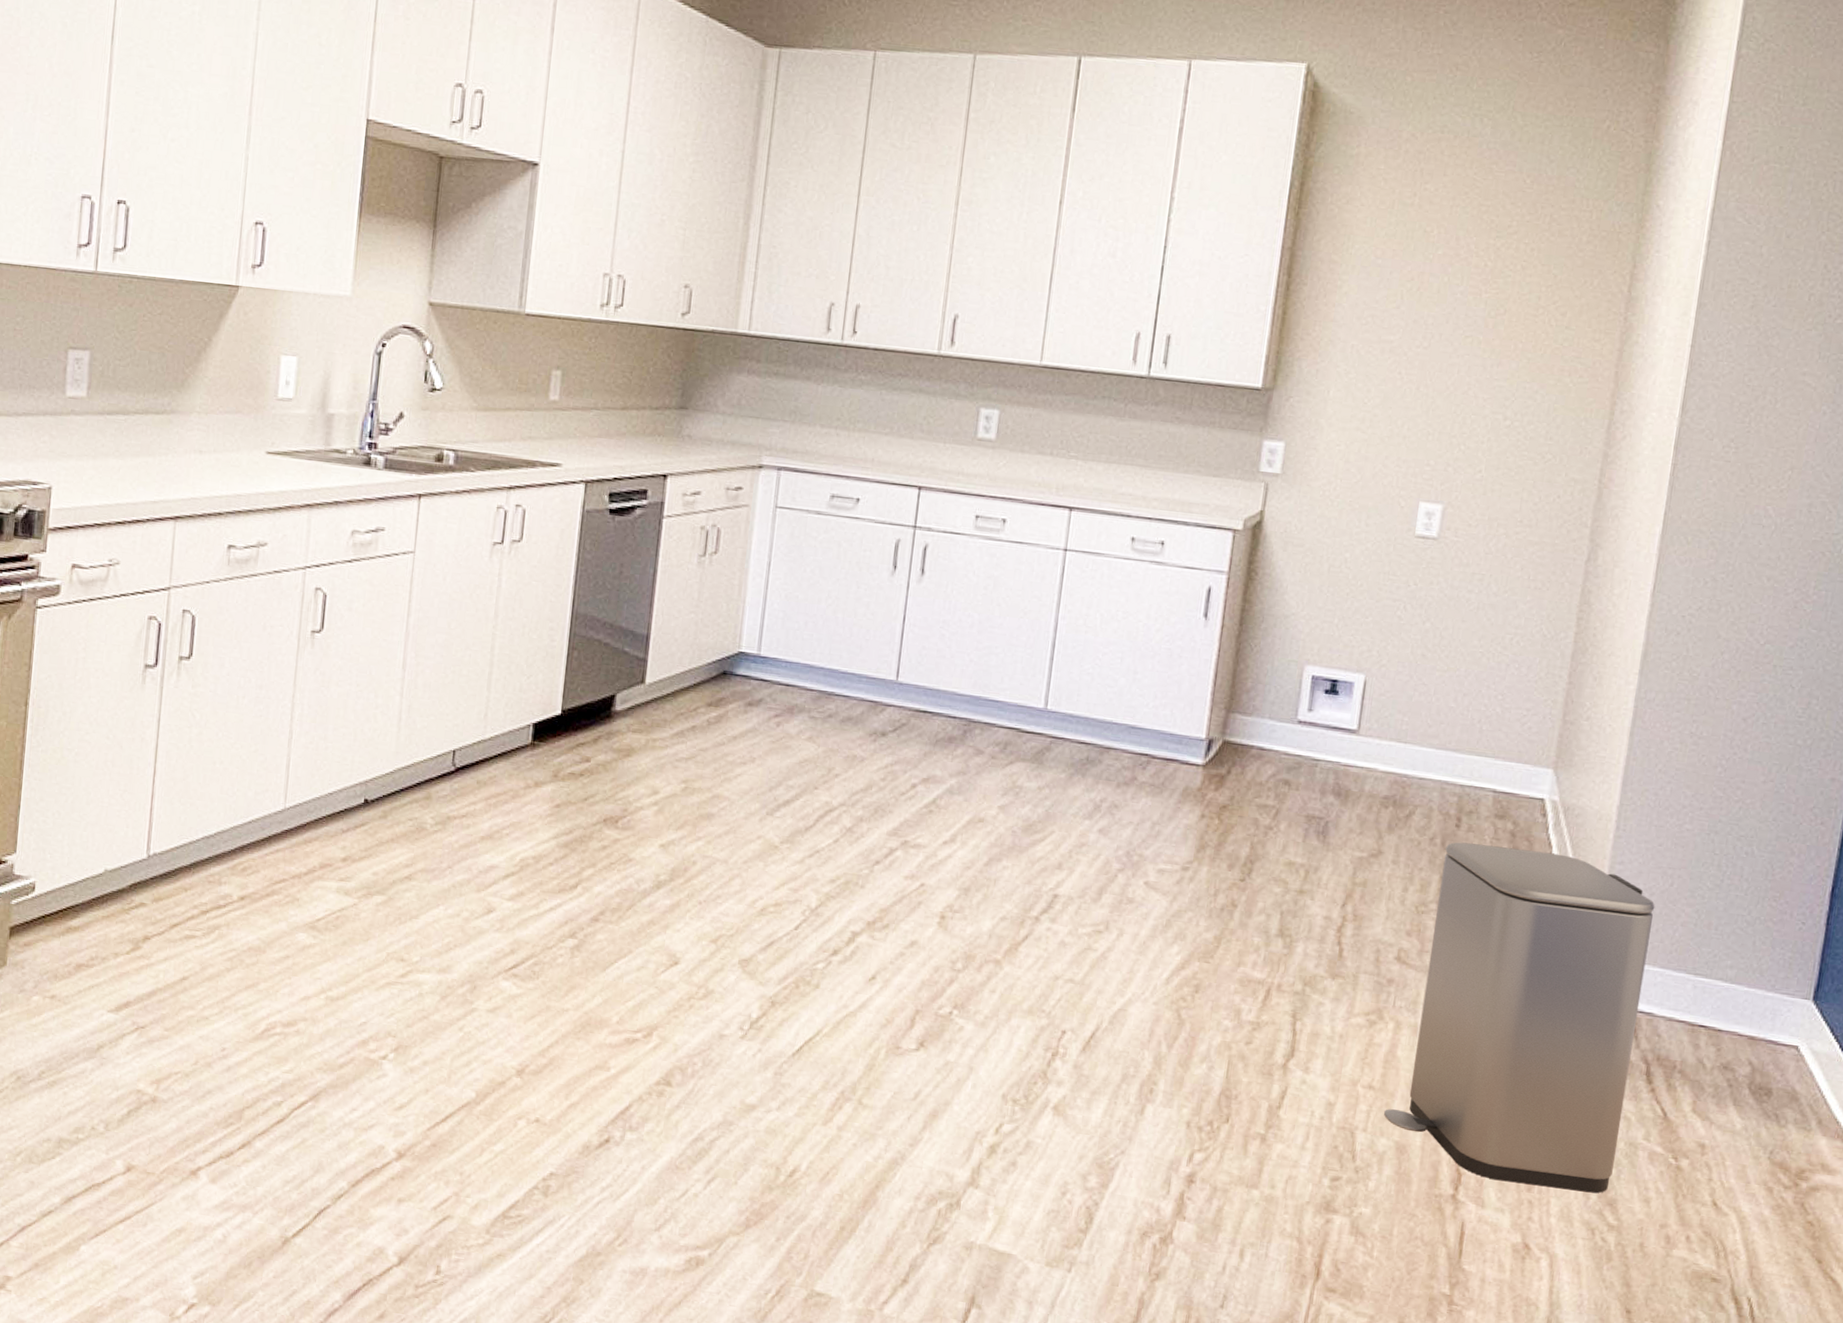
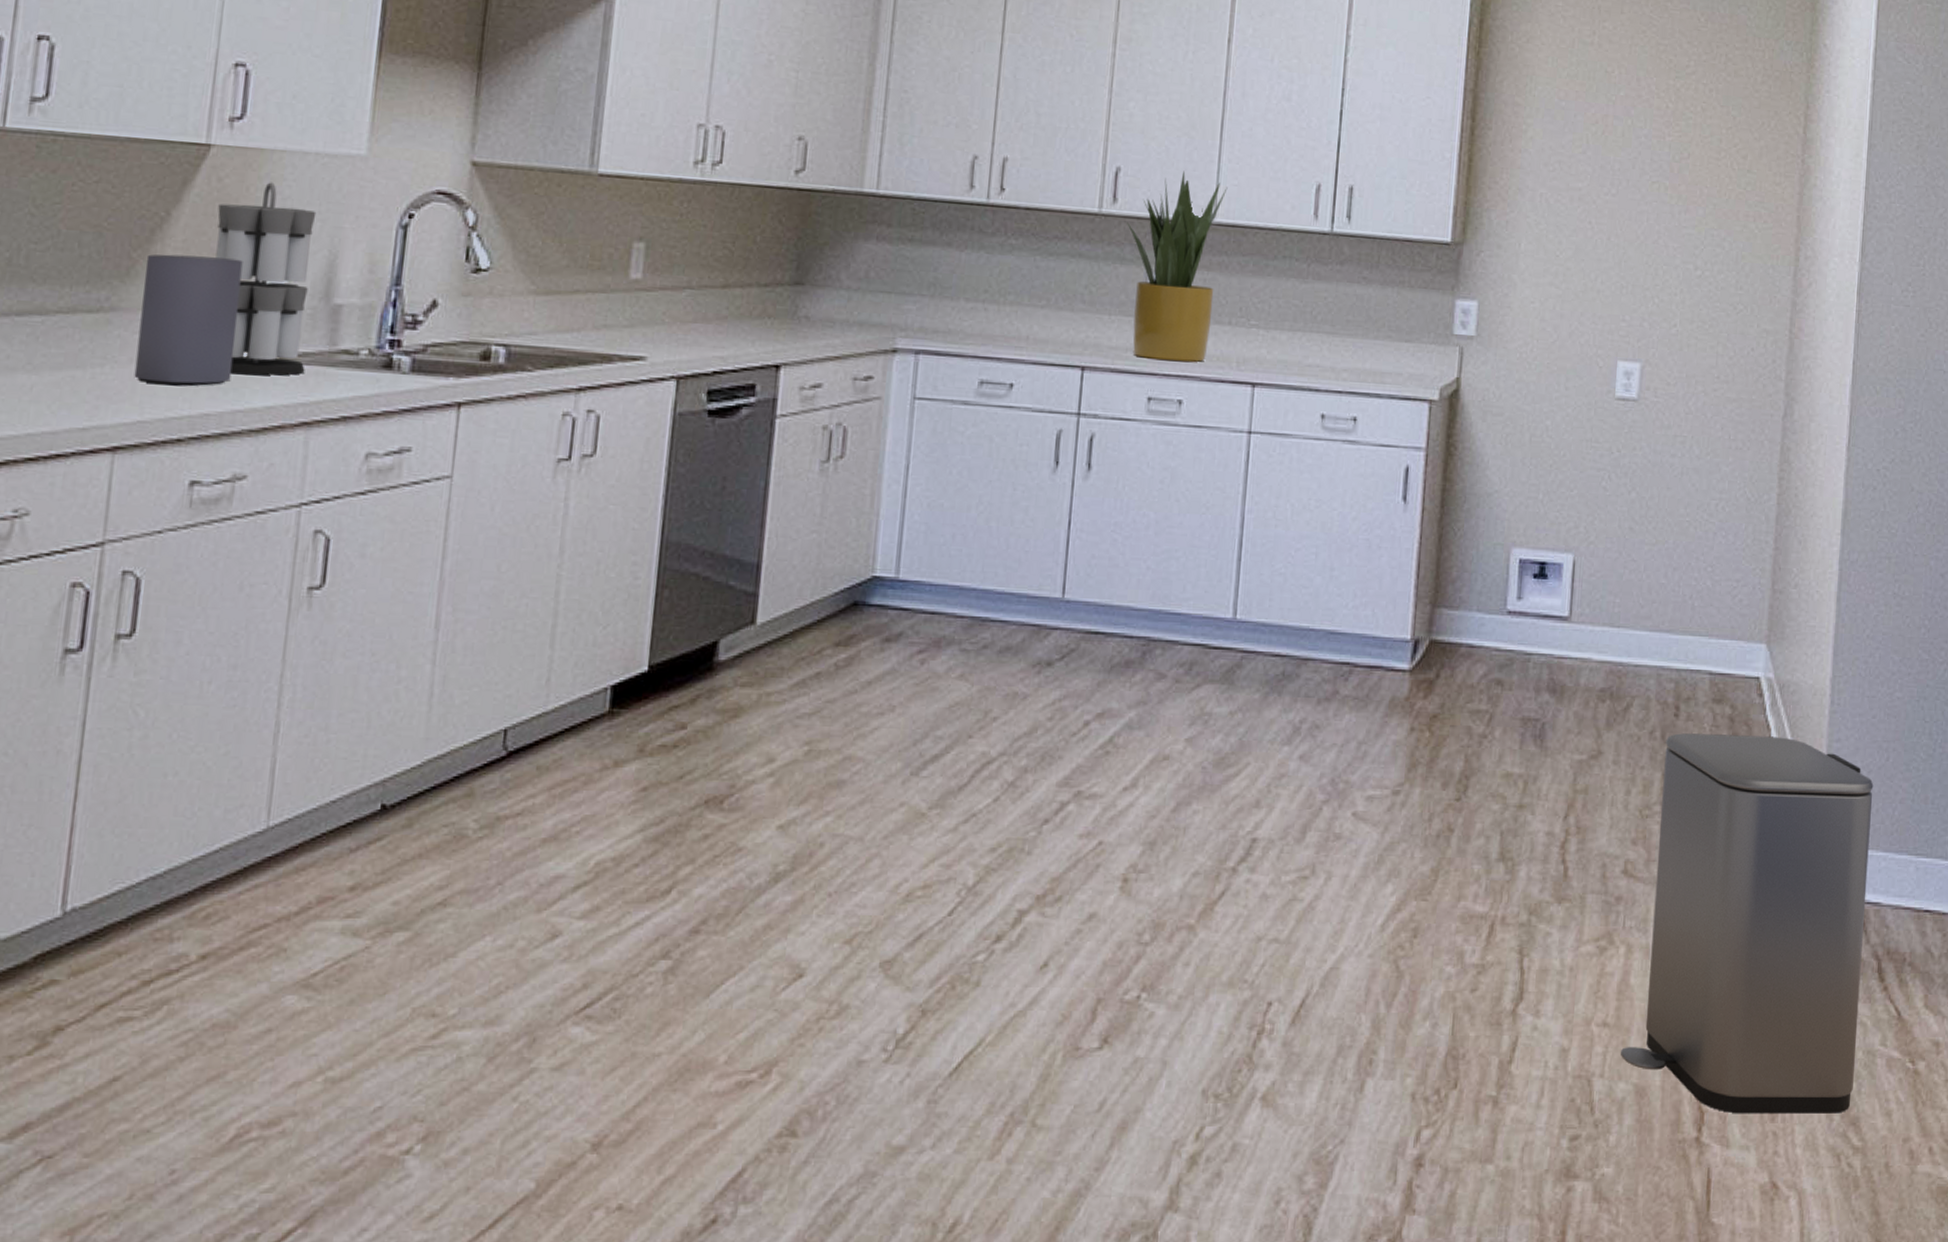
canister: none [188,370,263,473] -> present [134,254,243,386]
spice rack: none [243,316,315,468] -> present [215,182,317,376]
planter: none [962,319,1054,487] -> present [1127,171,1228,362]

